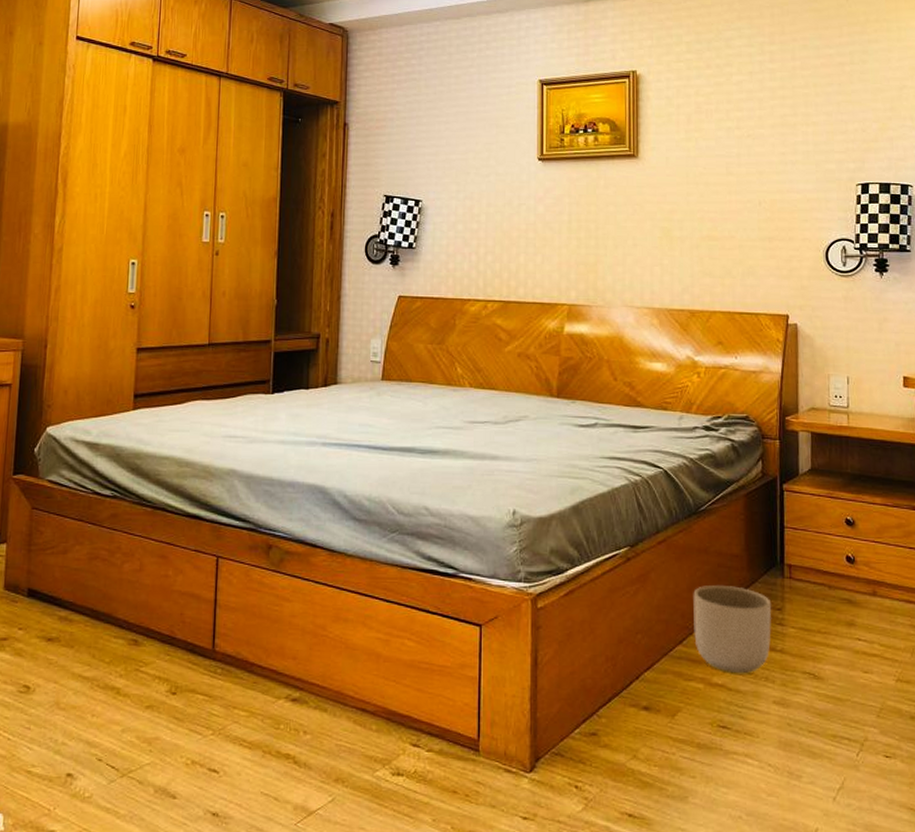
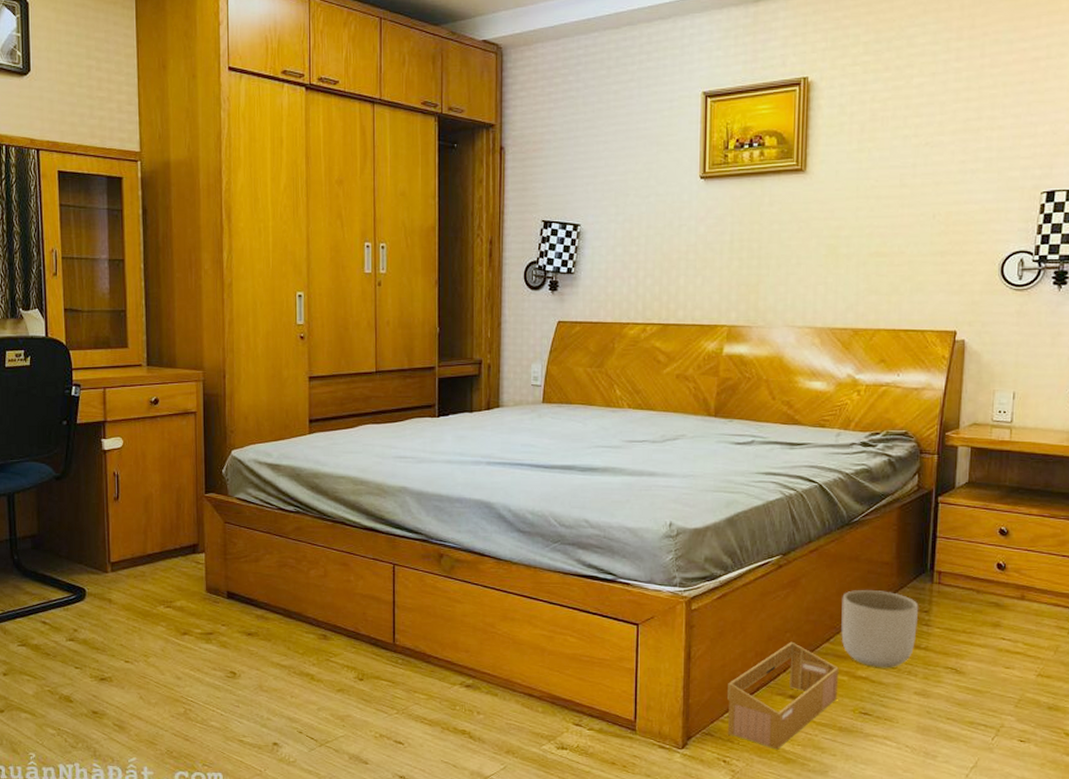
basket: none [576,644,694,772] -> present [726,641,839,750]

